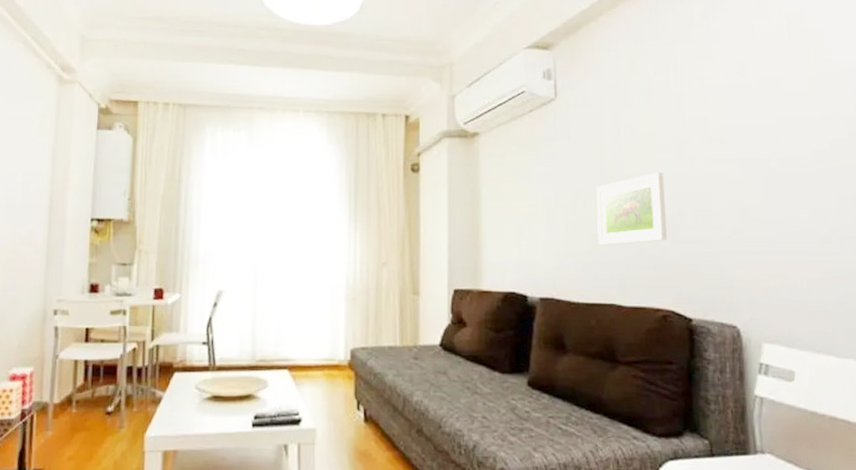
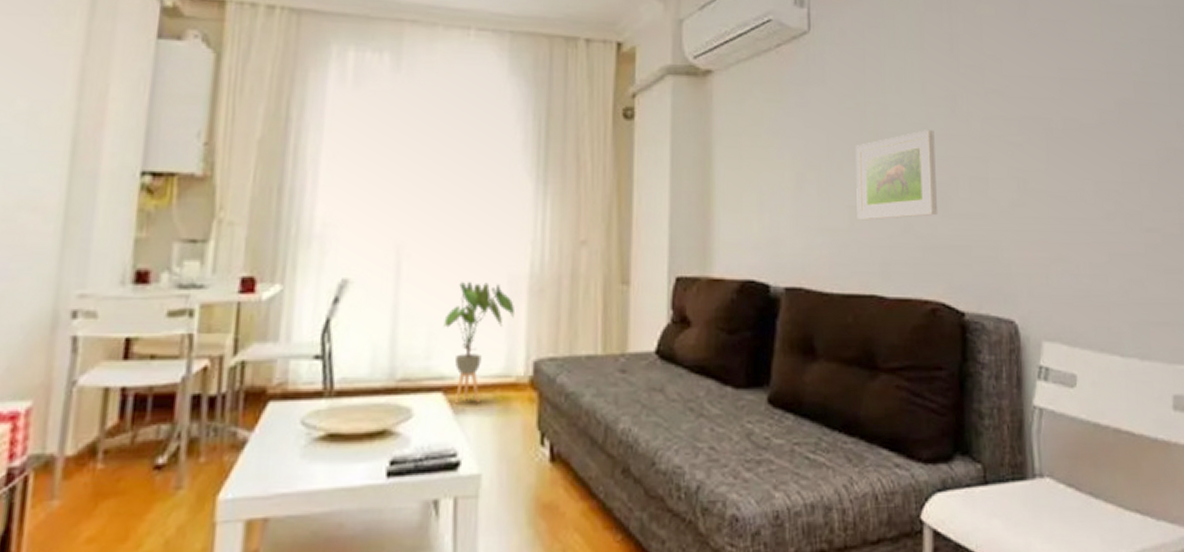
house plant: none [287,293,336,379] -> present [444,282,514,404]

